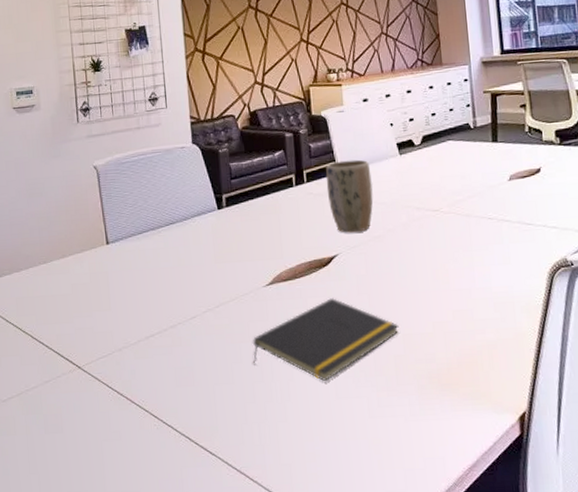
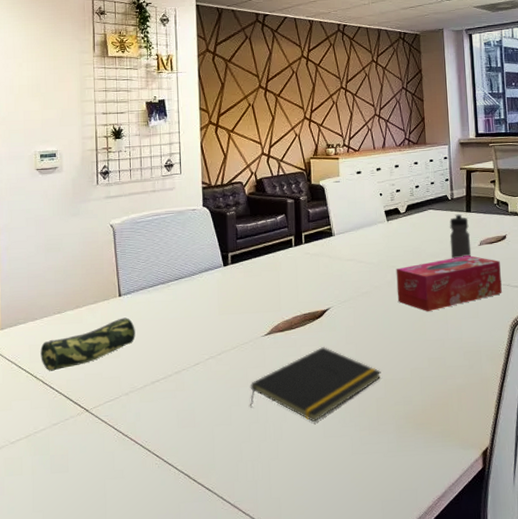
pencil case: none [27,267,126,325] -> present [40,317,135,371]
plant pot: present [326,159,373,233] -> none [322,224,363,289]
tissue box: none [412,192,538,257] -> present [396,255,502,311]
water bottle: none [473,144,500,197] -> present [449,213,472,259]

